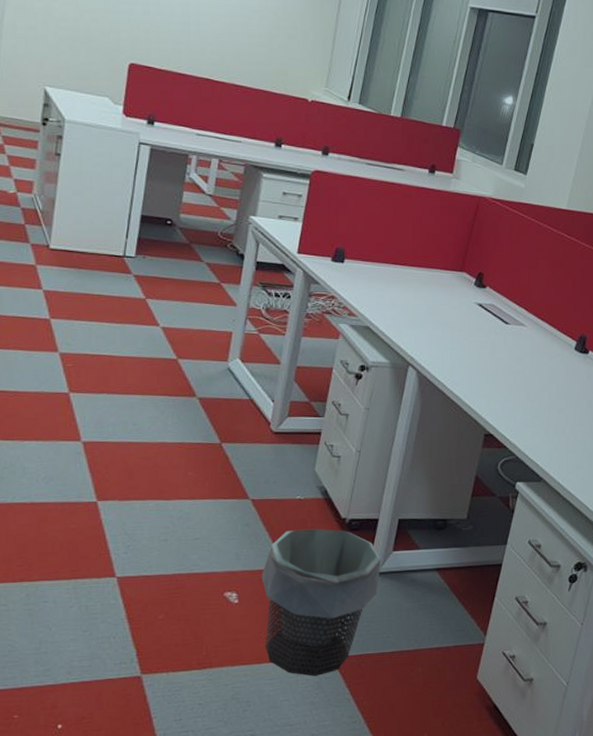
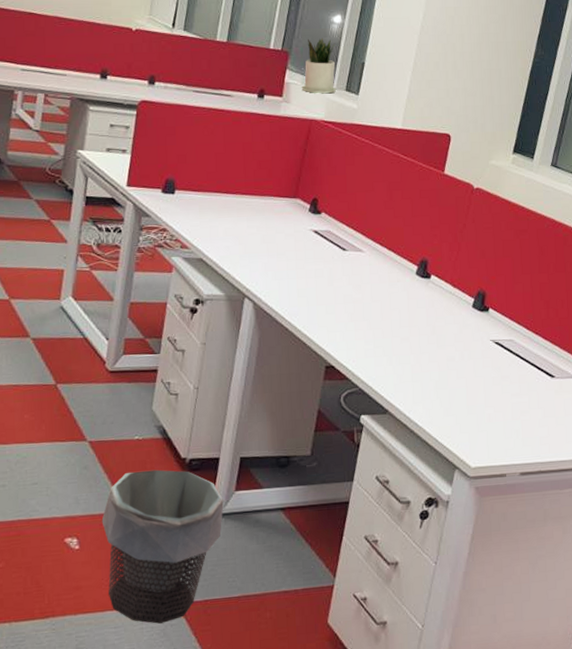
planter: none [471,118,506,172] -> present [301,38,337,94]

